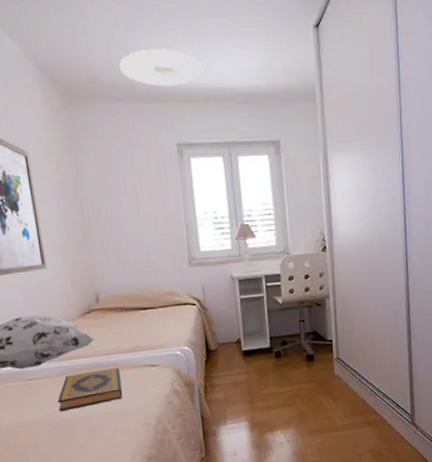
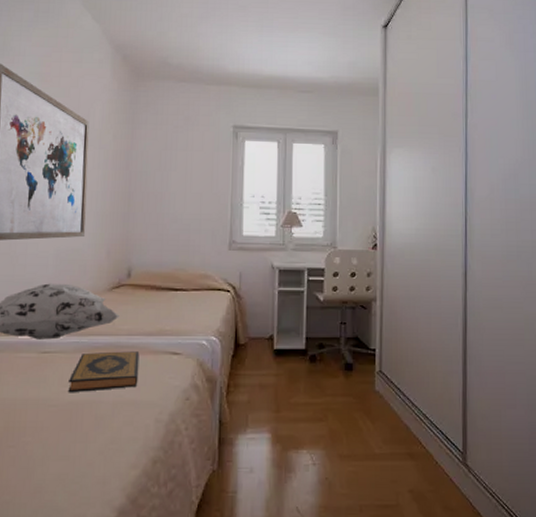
ceiling light: present [119,49,204,87] -> none [189,37,269,72]

